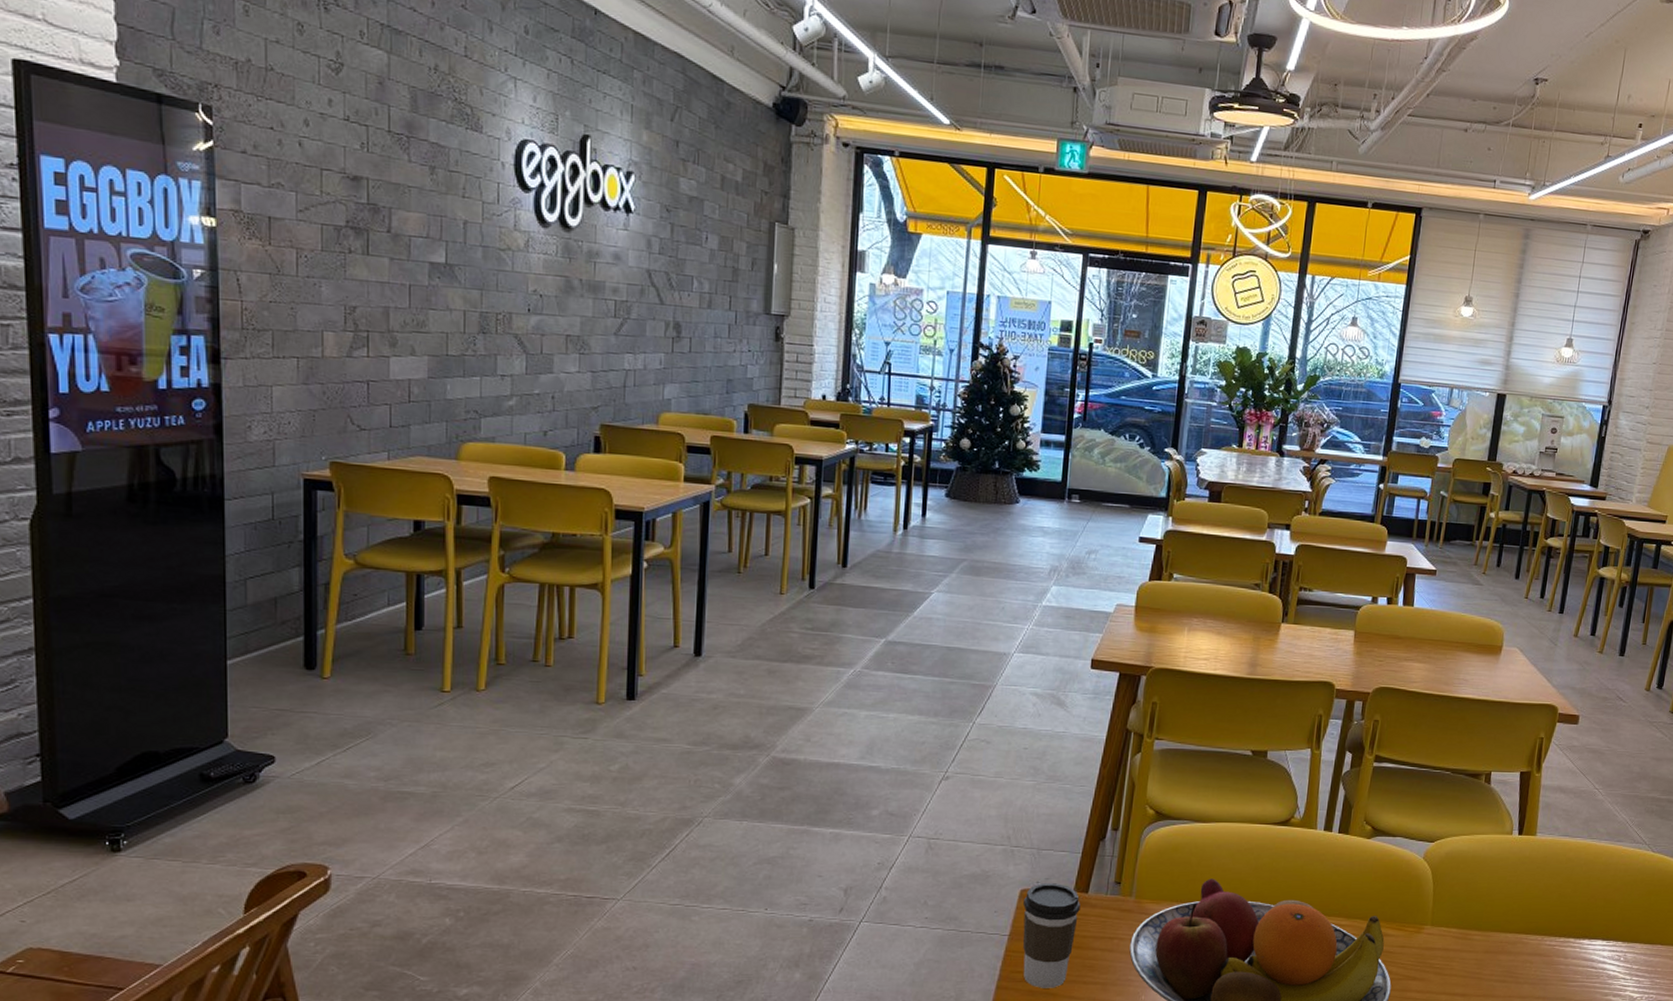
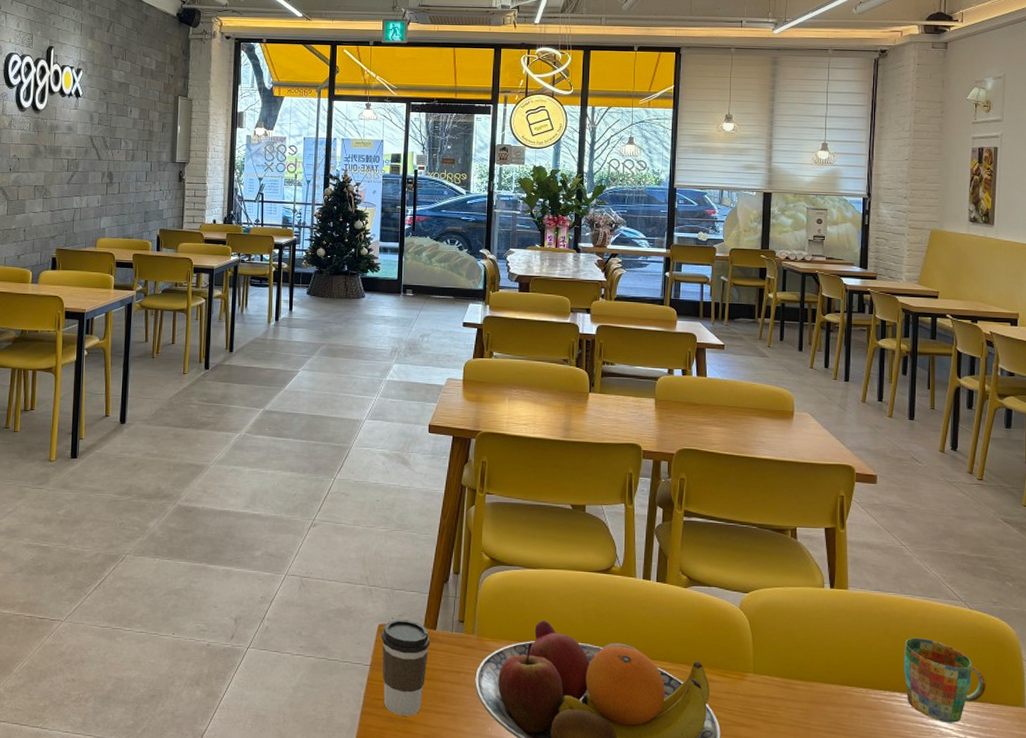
mug: none [1580,883,1658,965] -> present [904,637,986,723]

